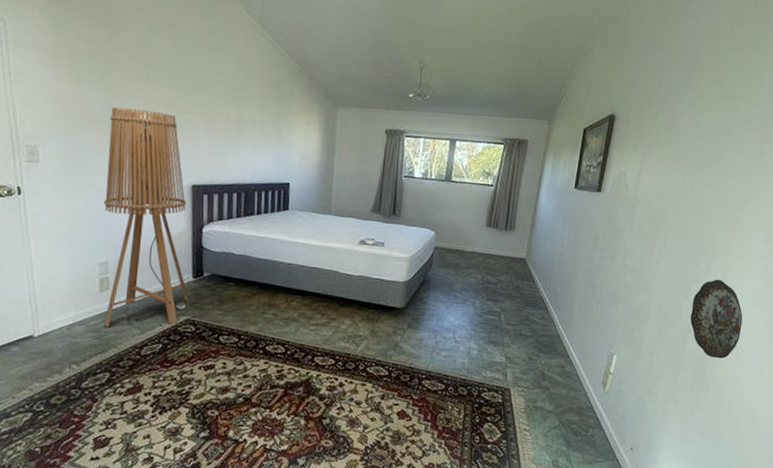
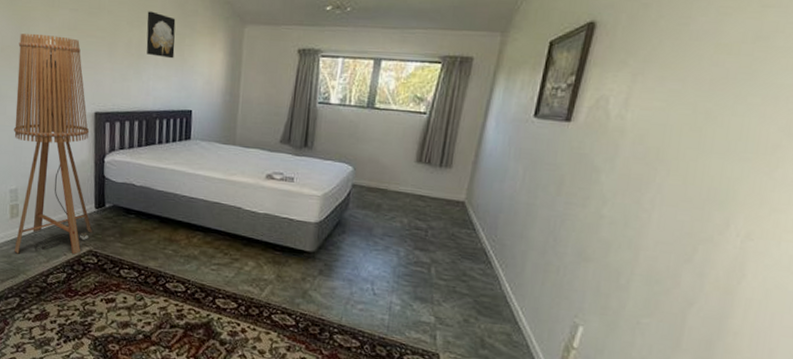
wall art: none [244,91,273,136] -> present [146,11,176,59]
decorative plate: present [690,279,743,359] -> none [693,239,778,344]

